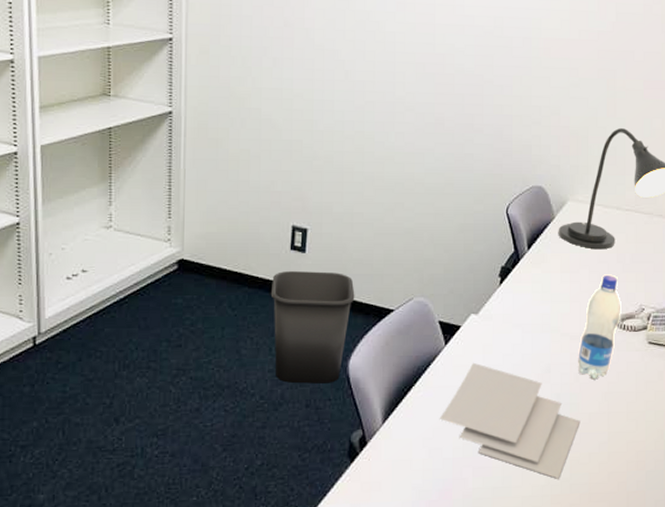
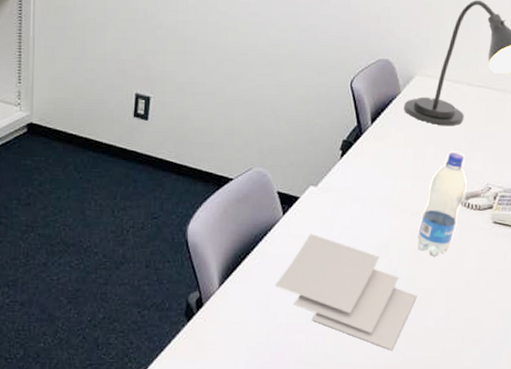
waste bin: present [270,270,355,384] -> none [114,137,195,246]

